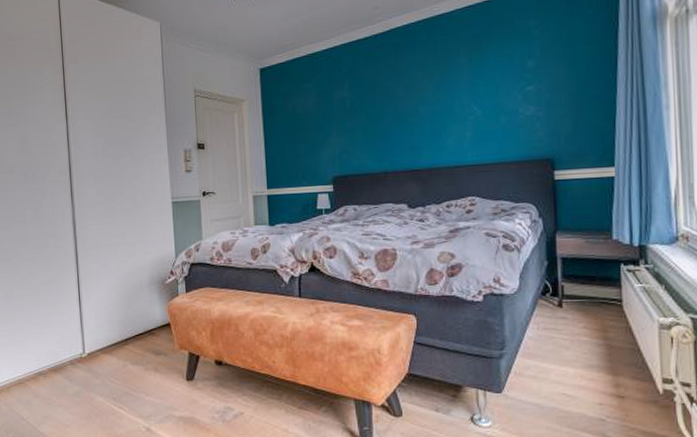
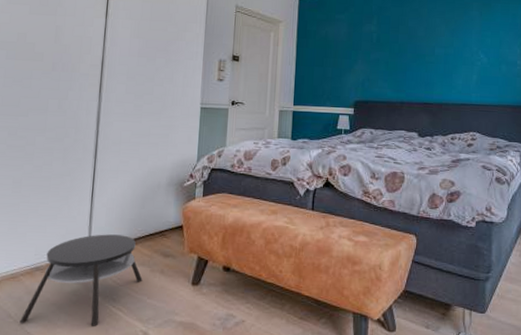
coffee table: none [32,336,139,425] -> present [20,234,143,326]

